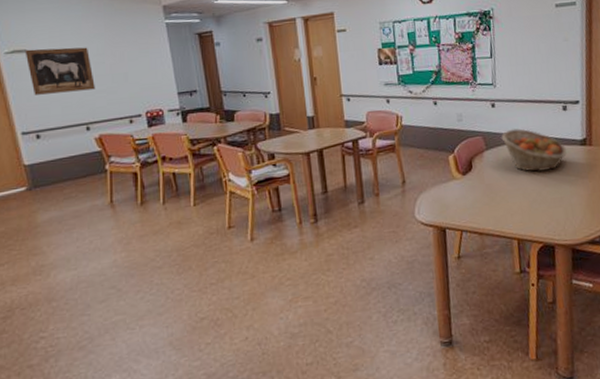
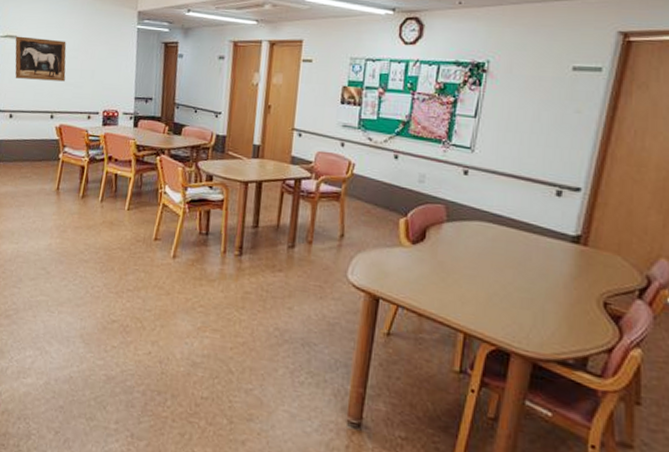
fruit basket: present [501,128,567,172] -> none [468,204,550,263]

